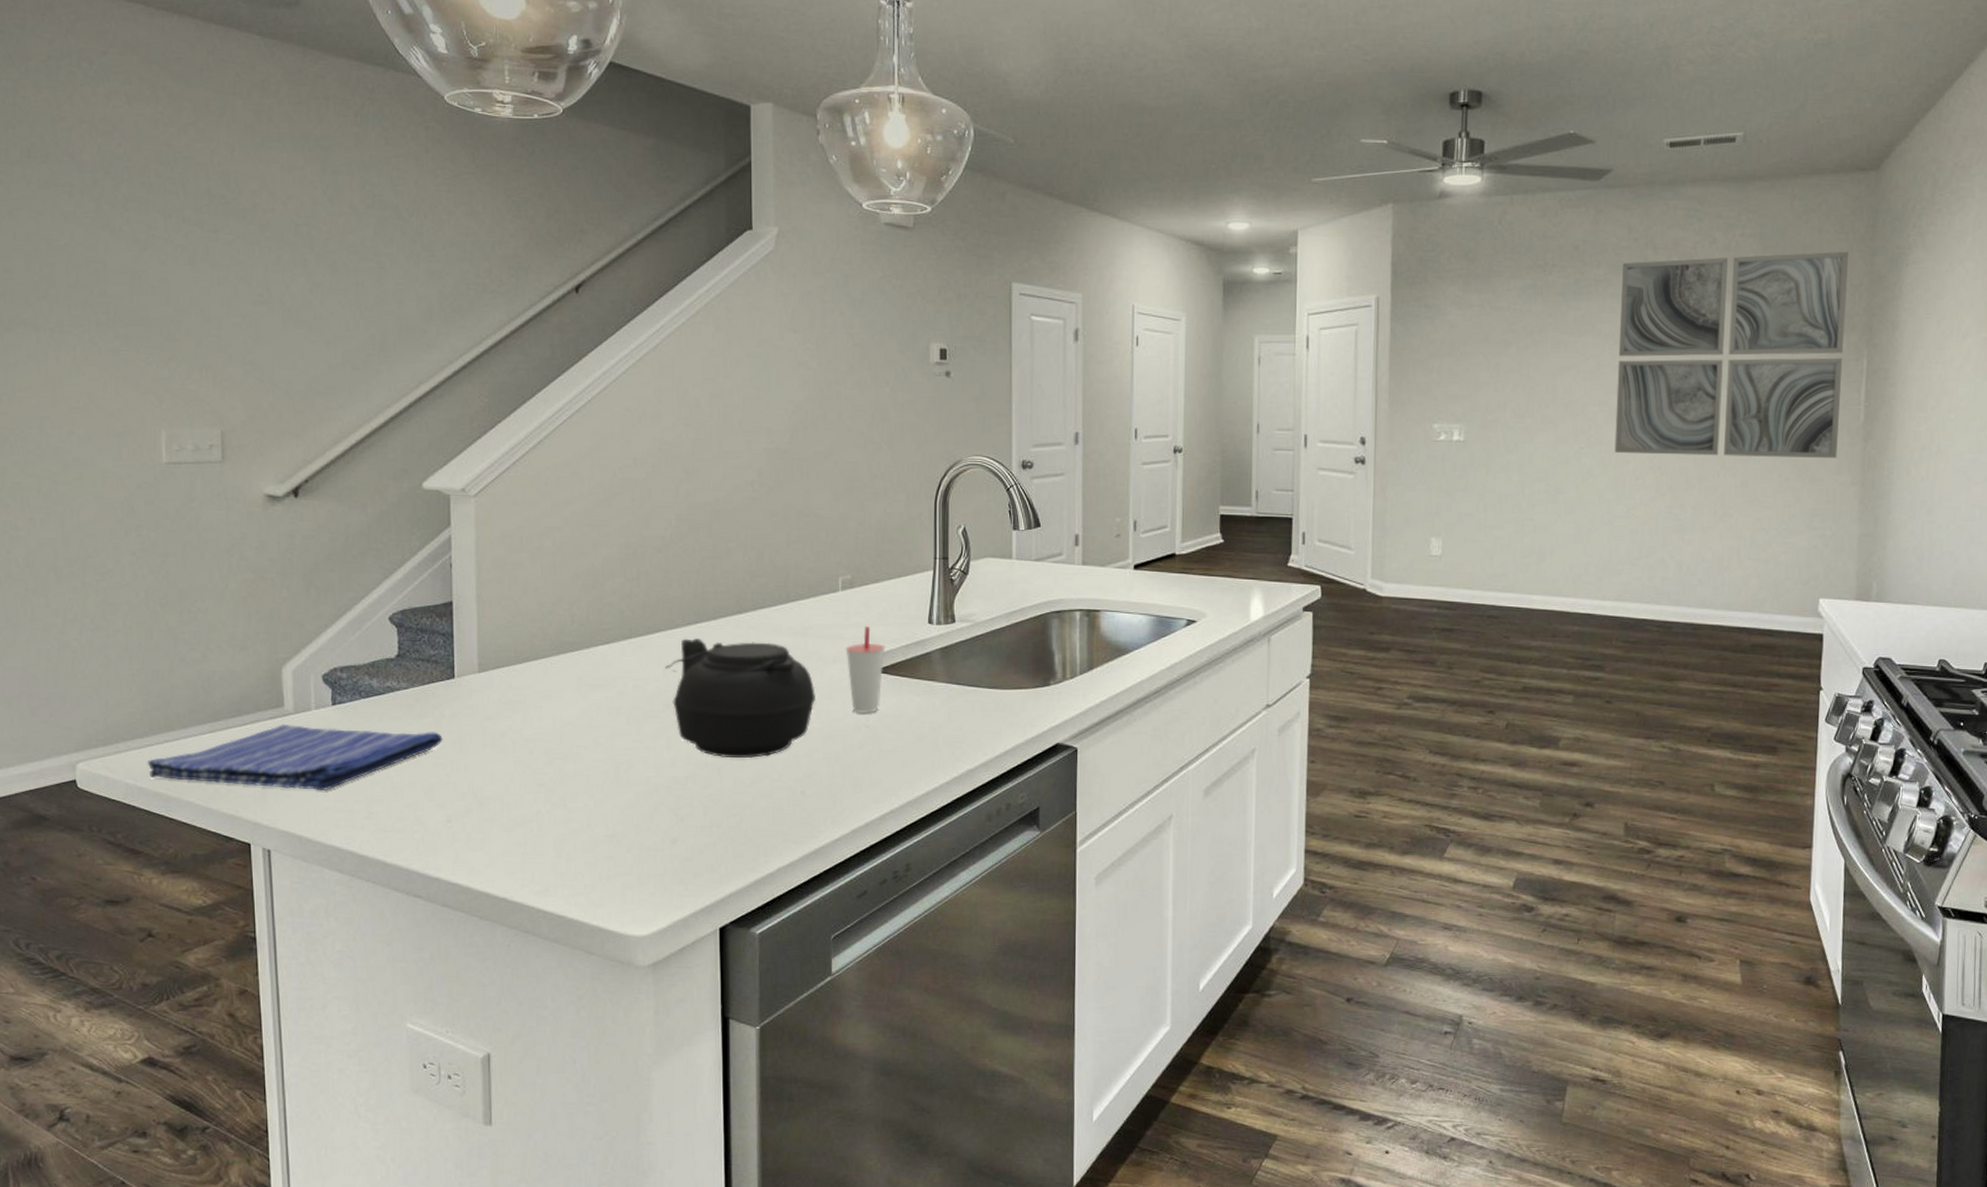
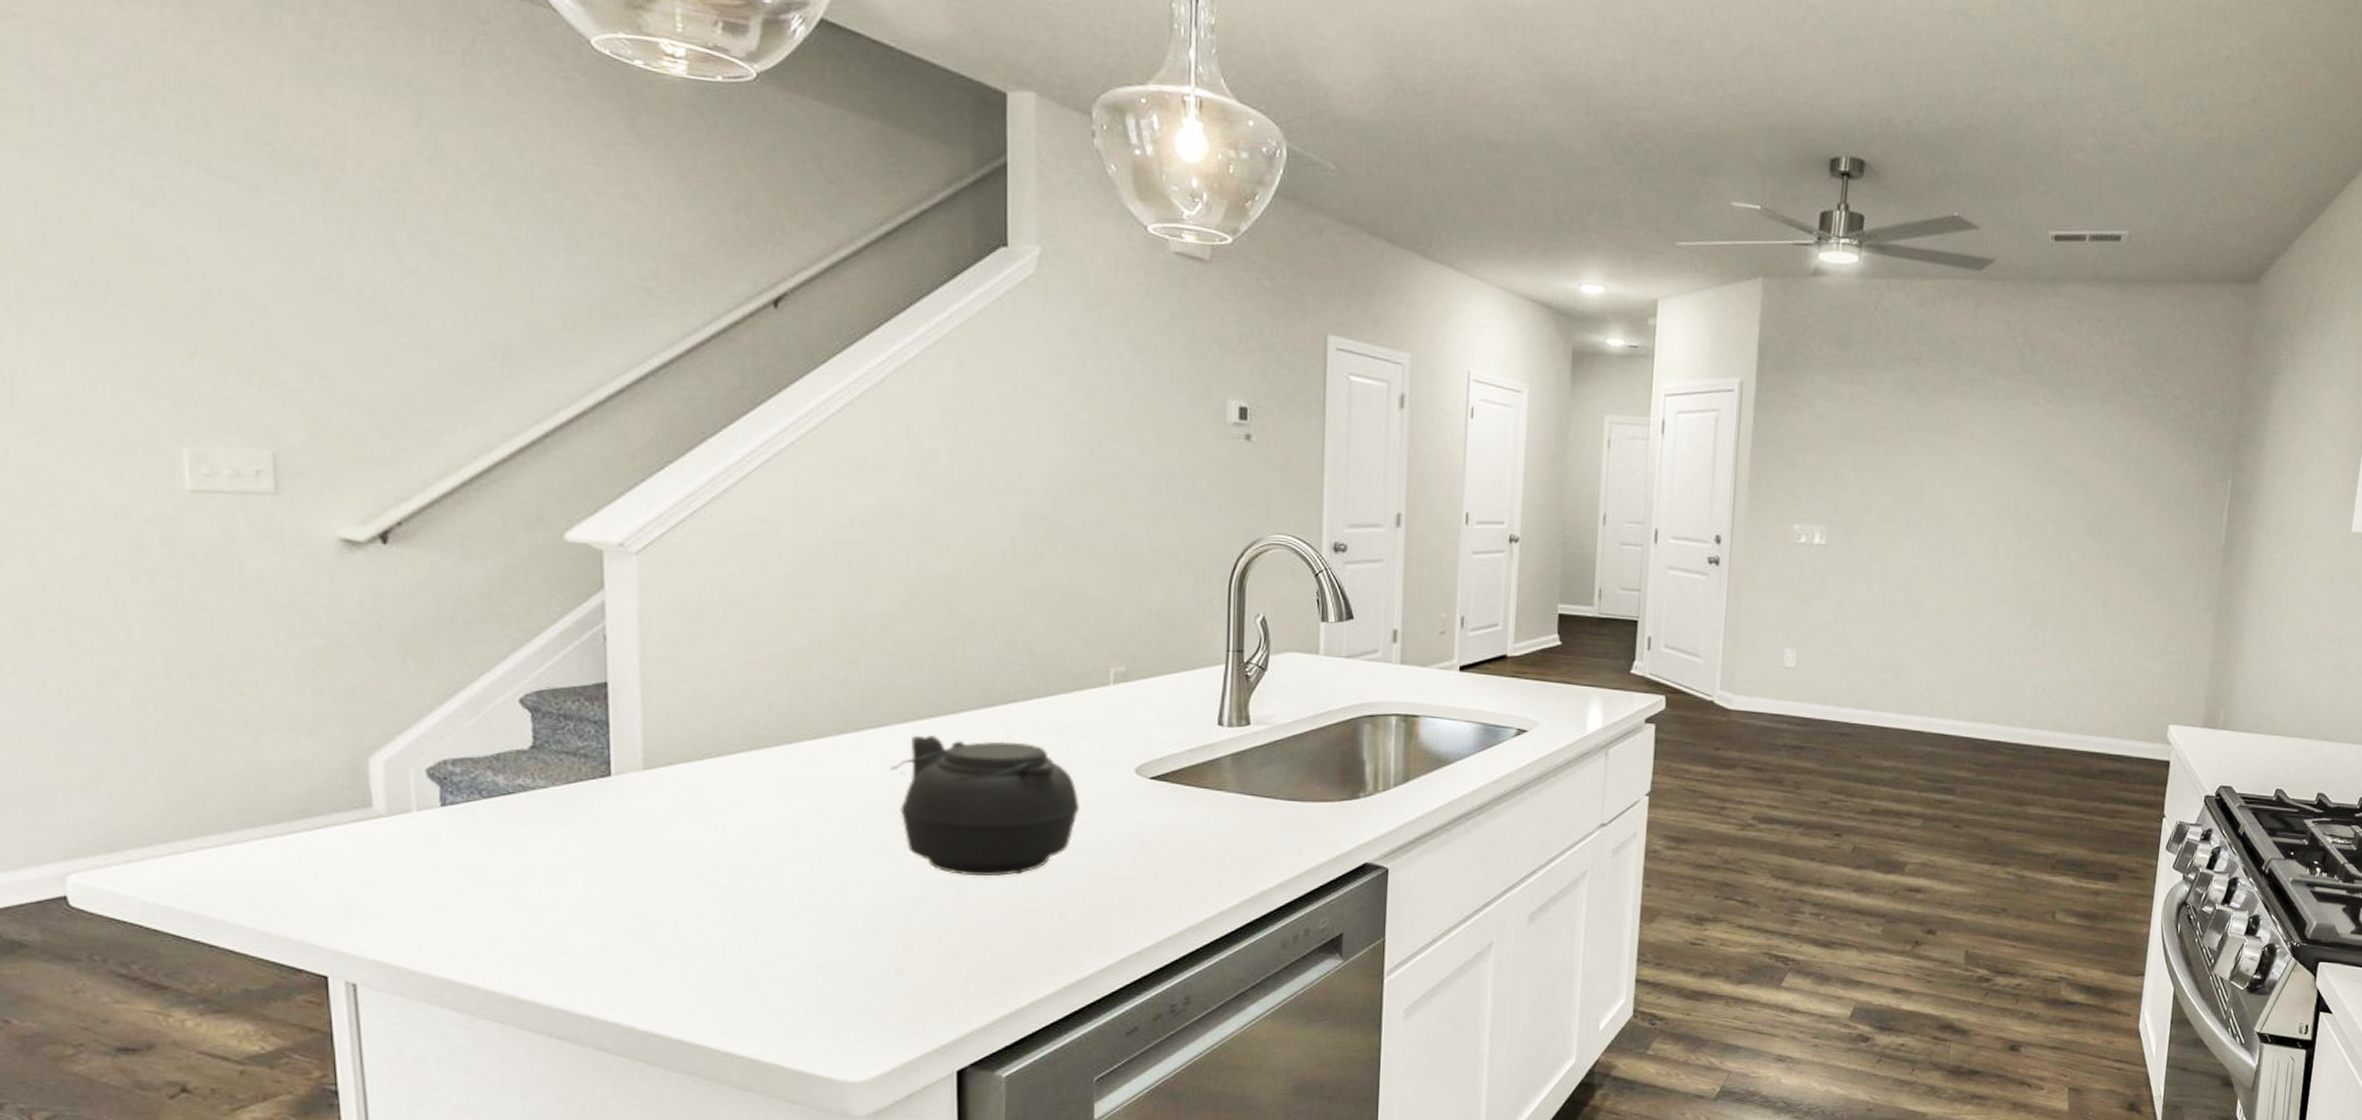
dish towel: present [147,723,443,792] -> none [173,828,595,912]
cup: present [845,625,885,714] -> none [1117,725,1166,827]
wall art: present [1614,251,1849,458] -> none [1979,361,2222,581]

